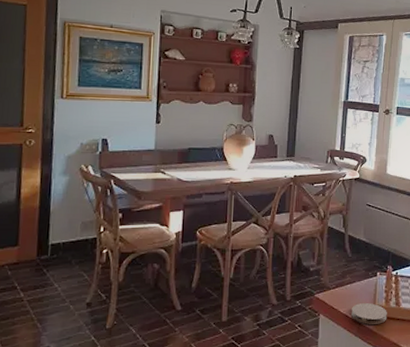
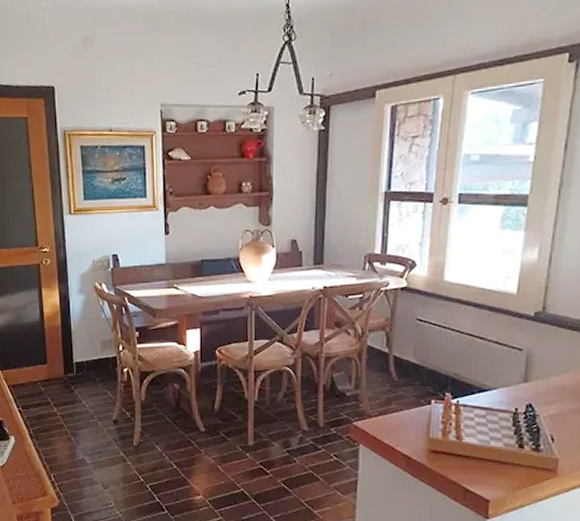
coaster: present [350,303,387,324] -> none [397,435,445,459]

